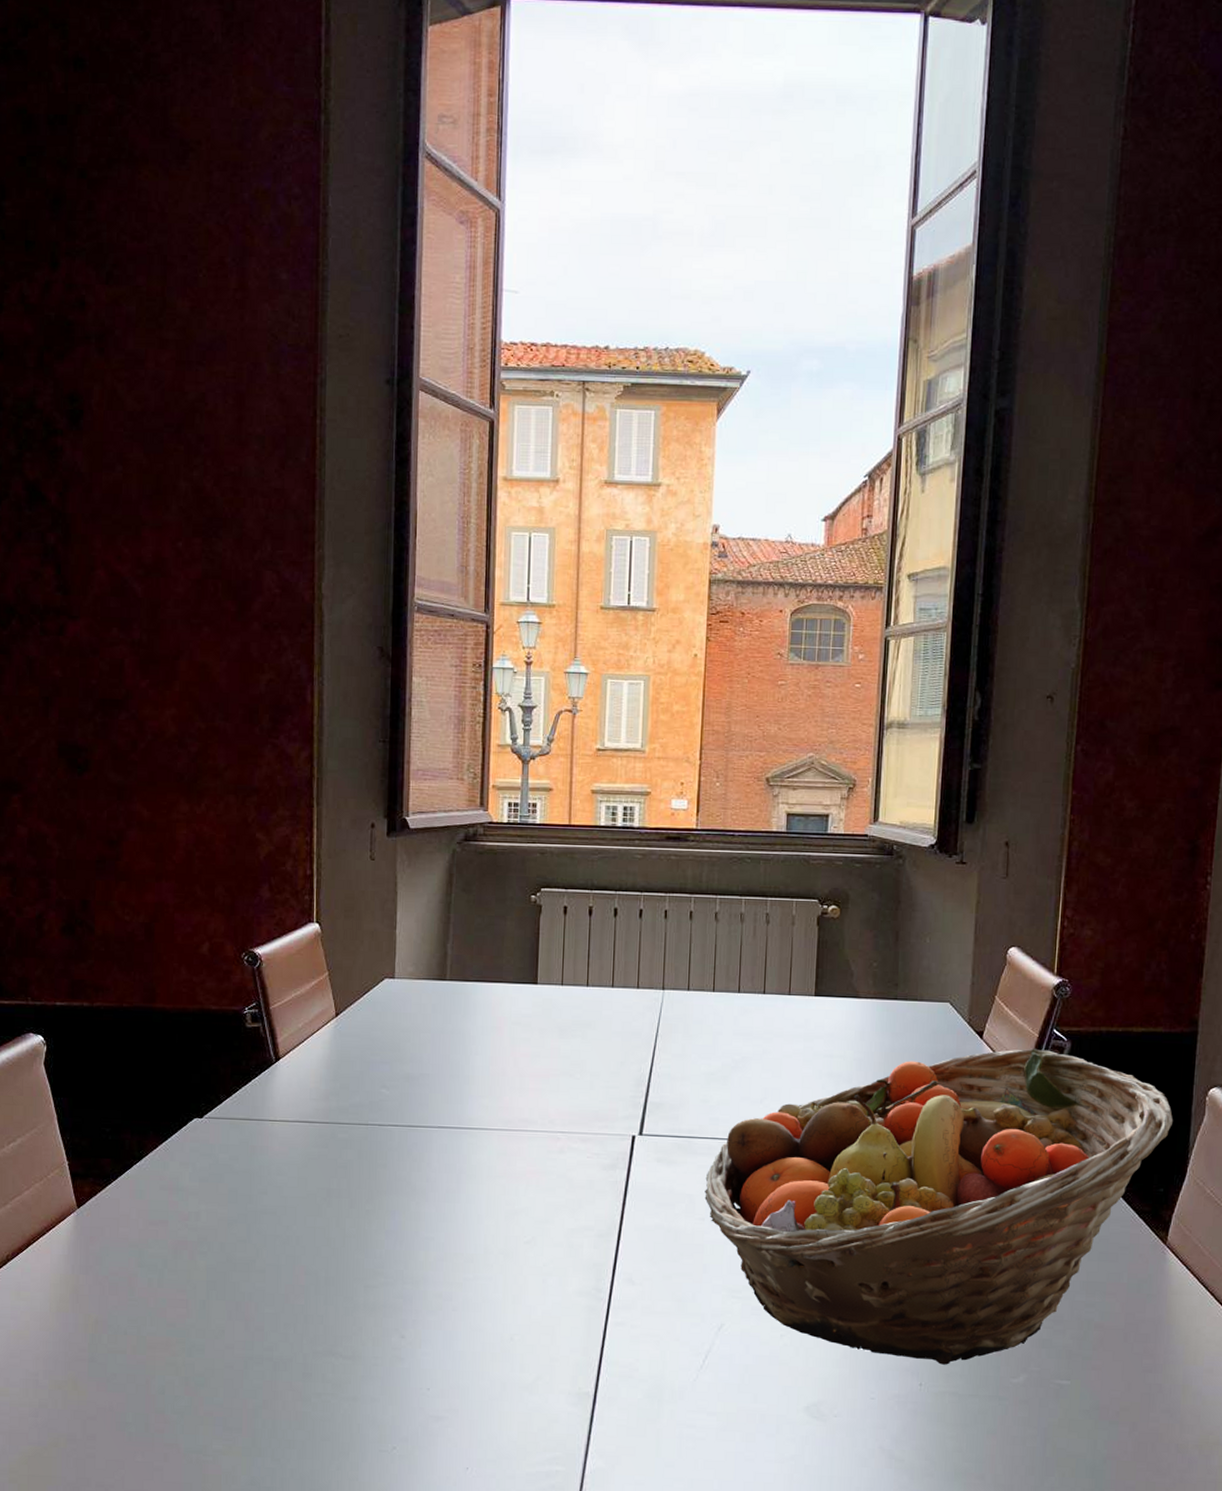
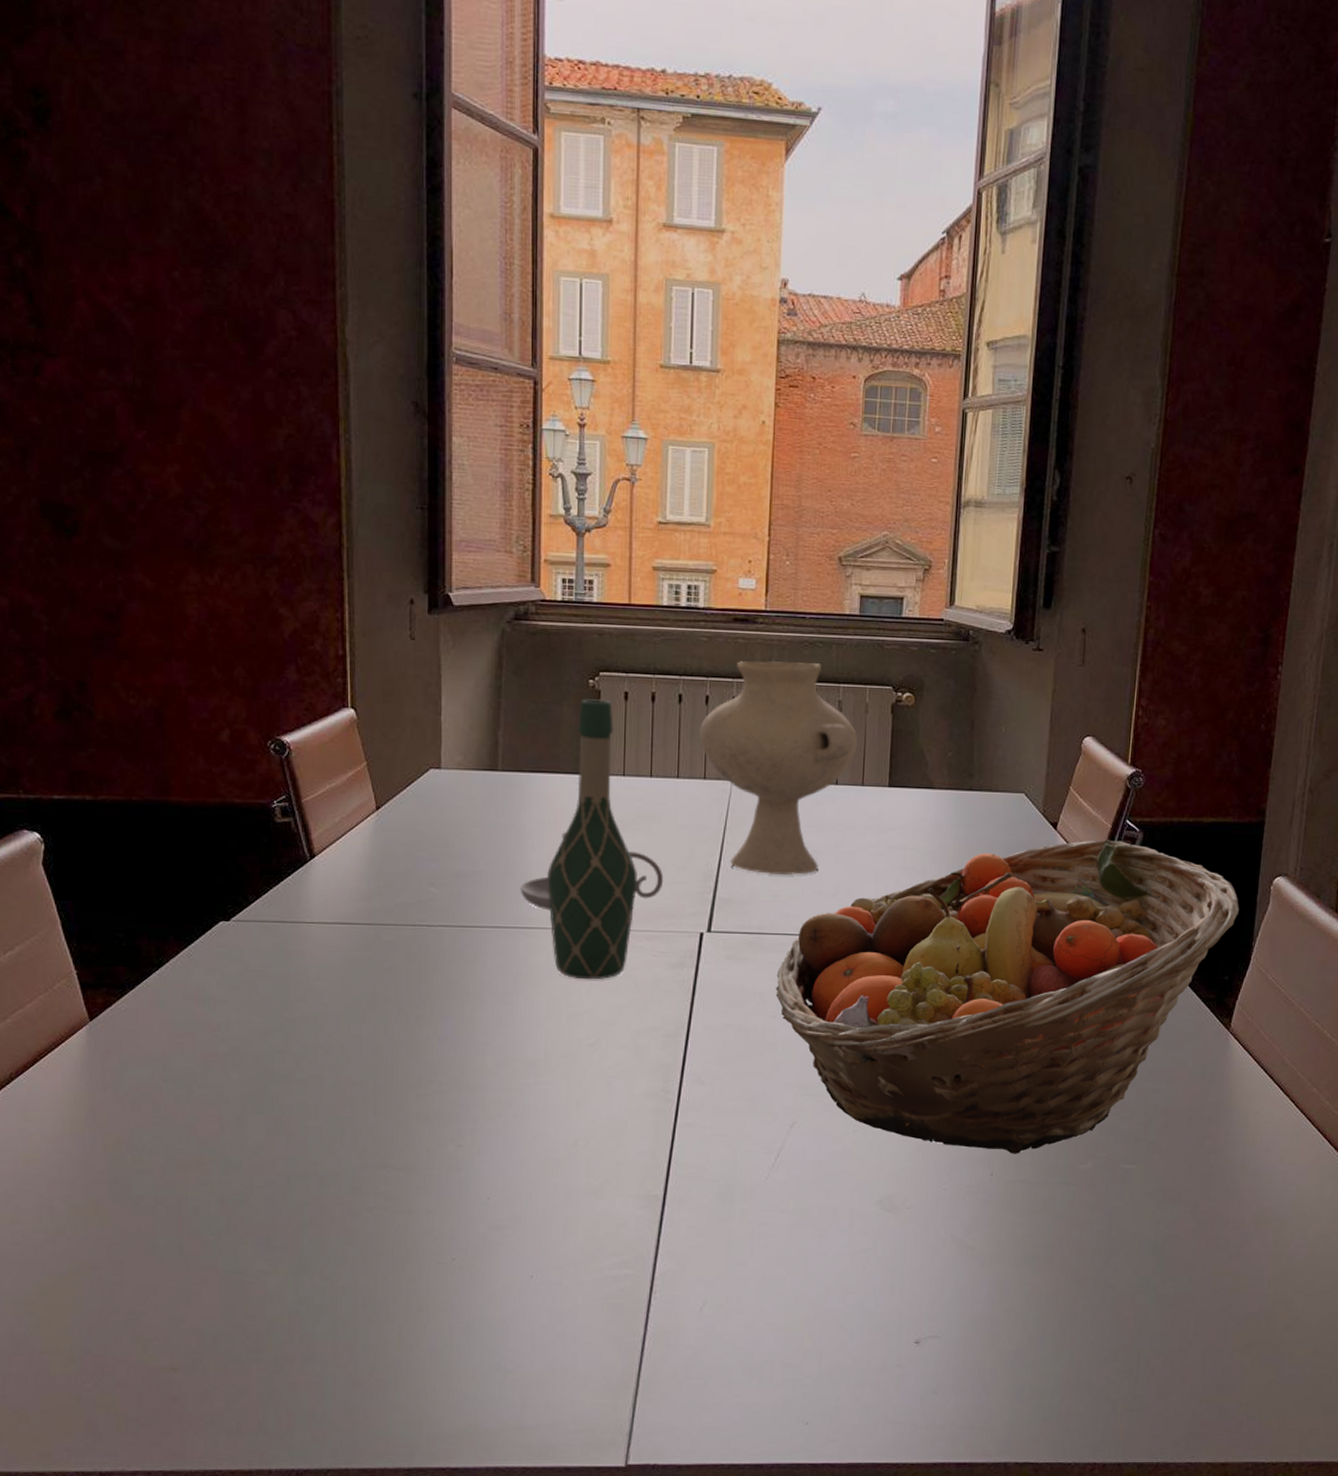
candle holder: none [464,1038,598,1112] -> present [520,832,664,910]
wine bottle: none [489,913,575,1180] -> present [547,699,639,980]
vase: none [633,875,785,1081] -> present [699,660,858,875]

